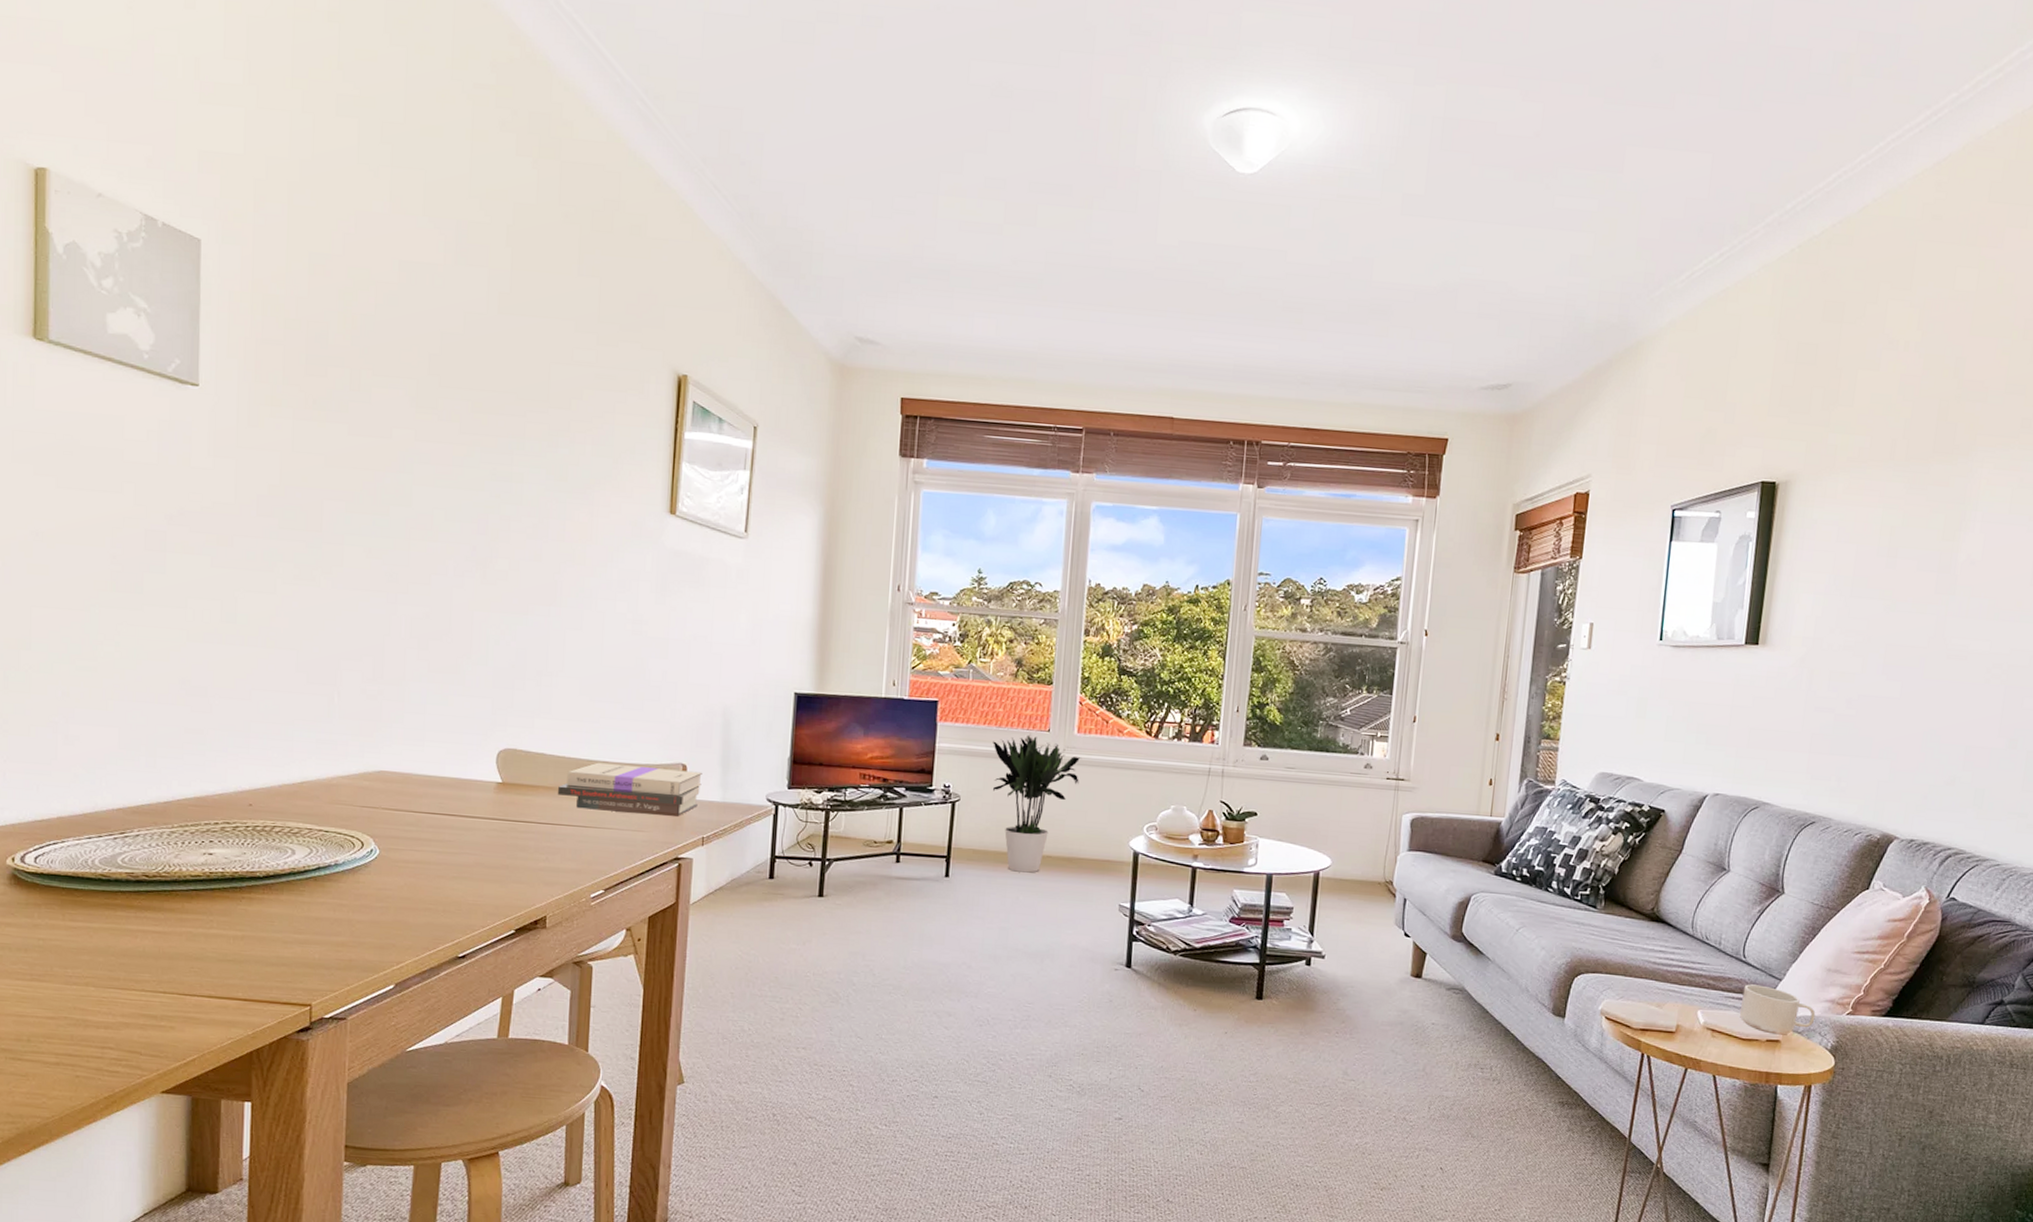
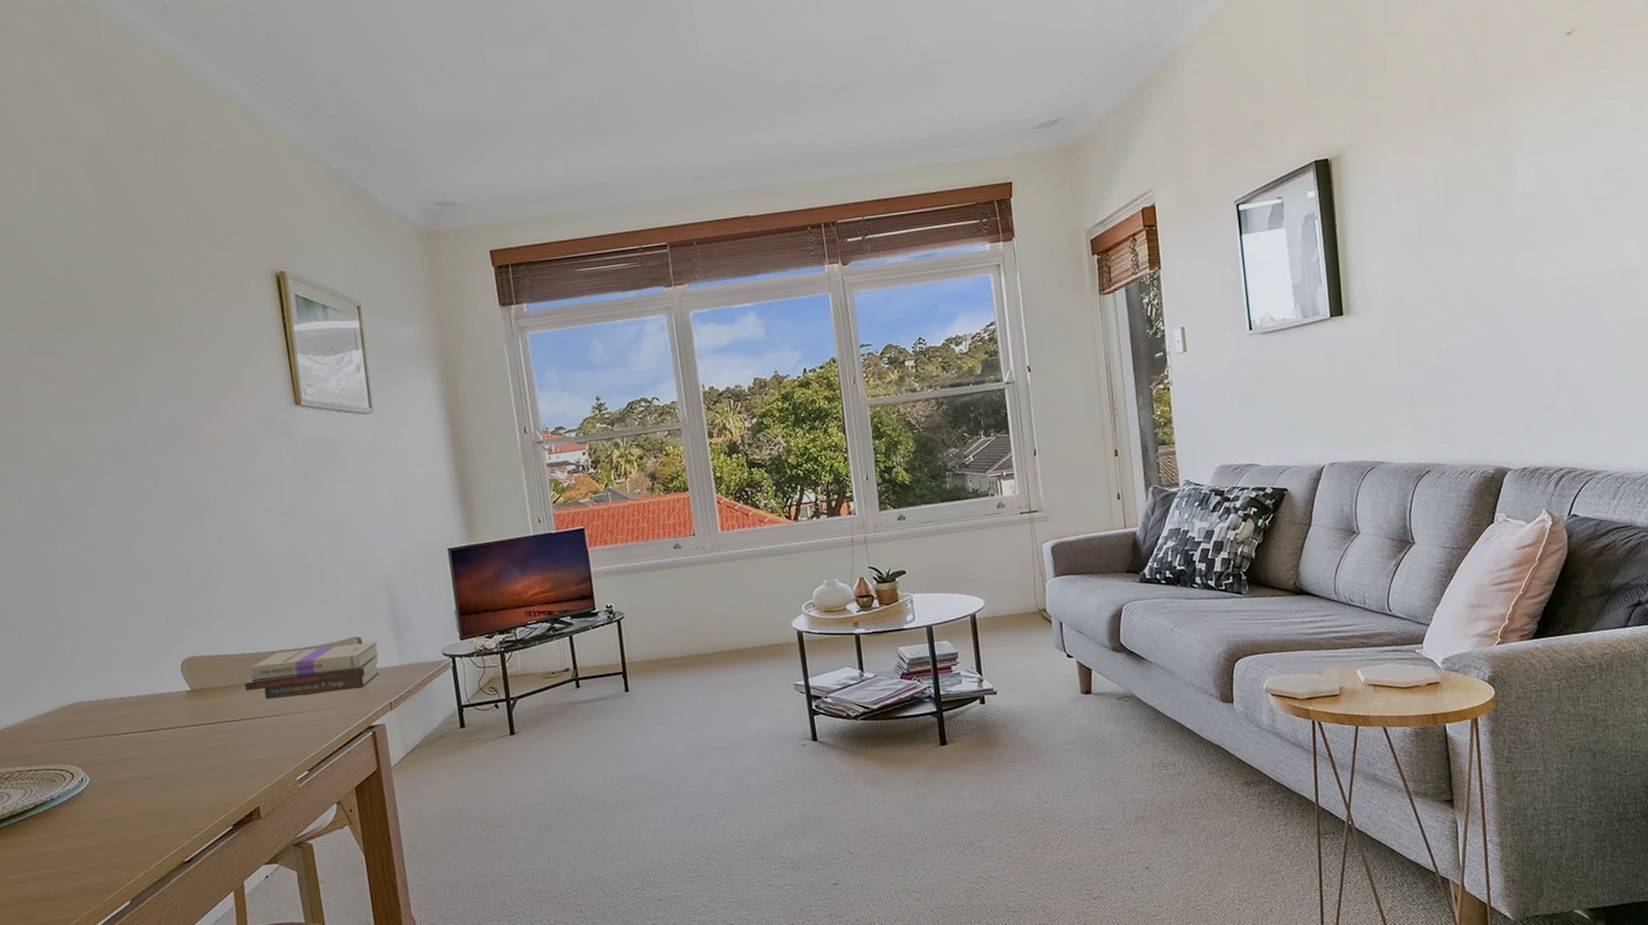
potted plant: present [993,736,1081,873] -> none [644,542,733,674]
cup: present [1739,984,1816,1035] -> none [1395,633,1468,678]

